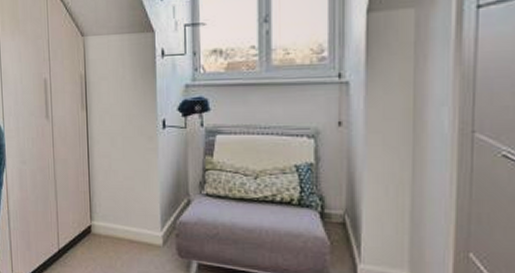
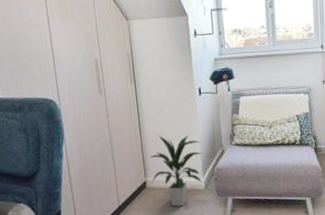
indoor plant: none [96,172,163,263] -> present [148,135,203,207]

